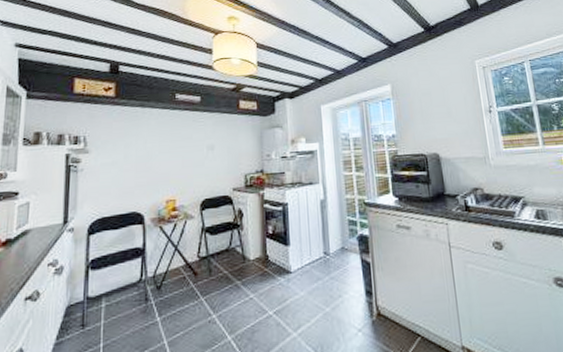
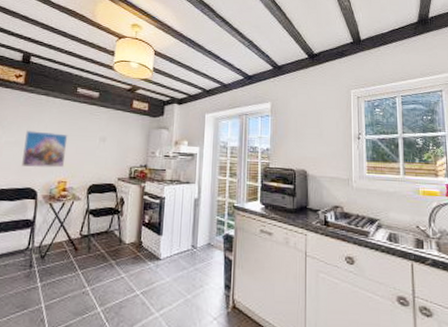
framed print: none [123,146,171,189] -> present [22,130,68,168]

